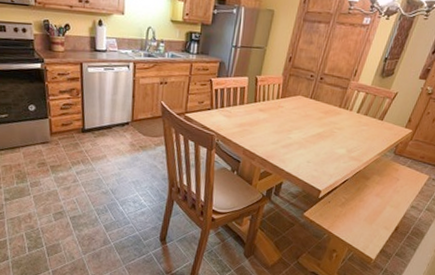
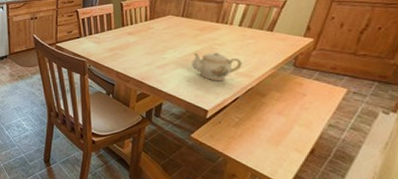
teapot: none [313,135,355,164] -> present [192,52,242,82]

